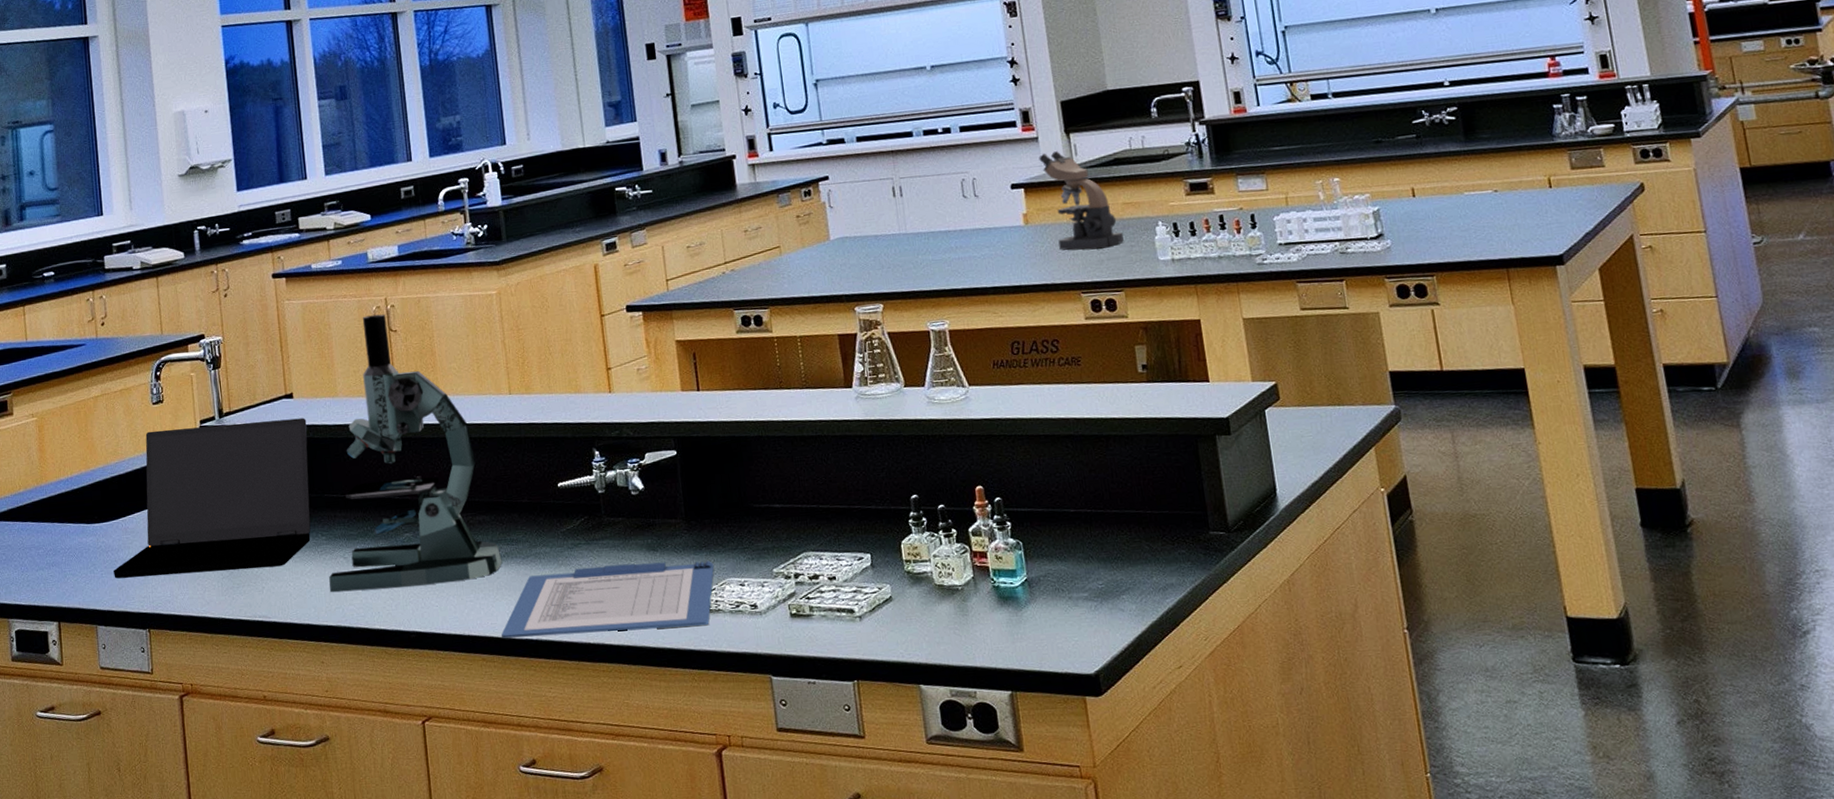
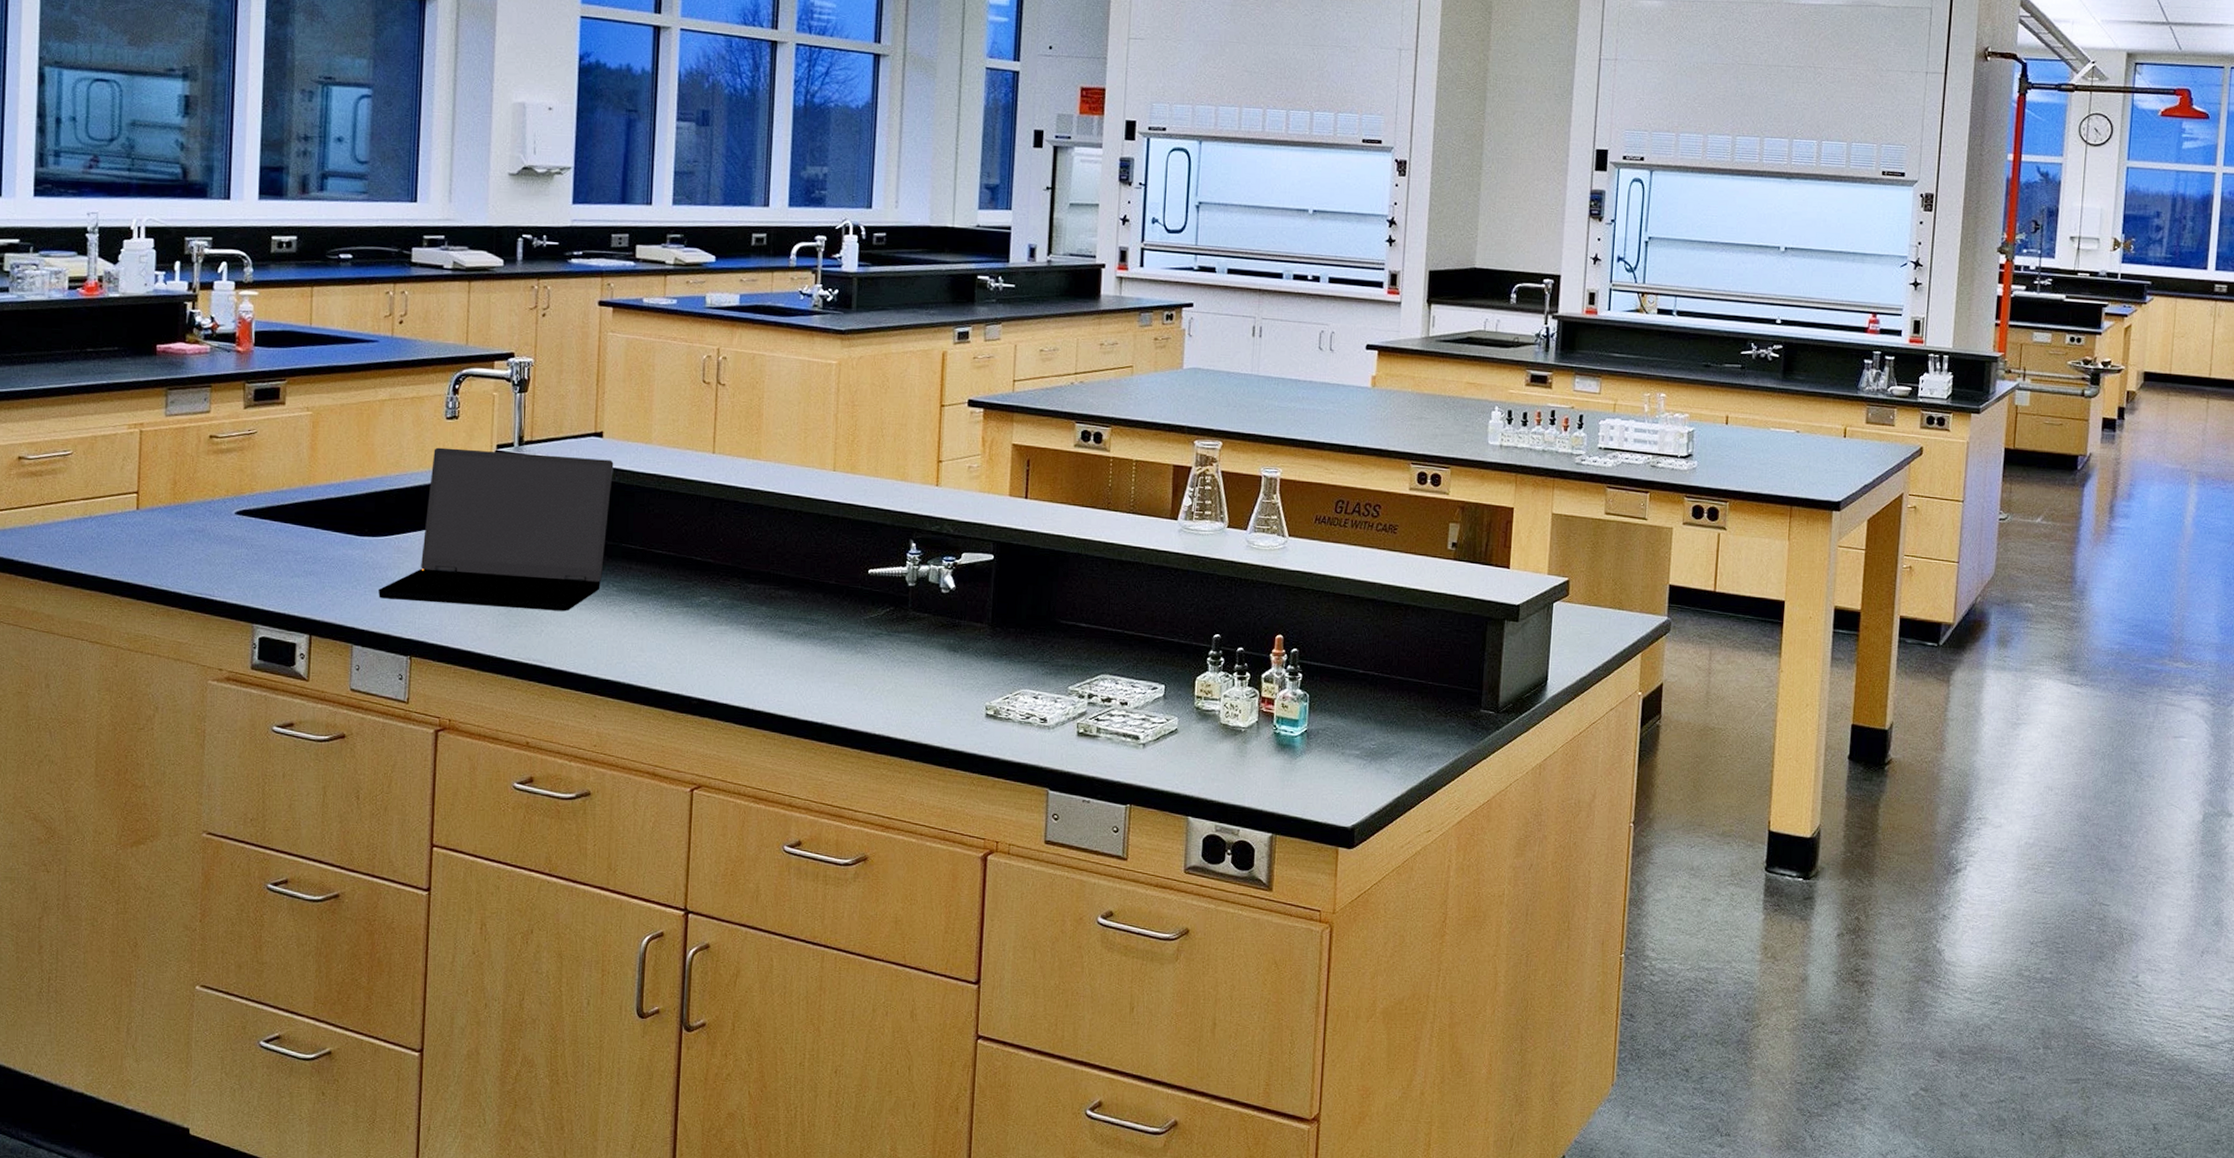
microscope: present [329,314,503,593] -> none [613,363,799,654]
clipboard: present [500,561,715,638] -> none [785,658,1012,732]
microscope: present [1039,151,1124,251] -> none [1398,319,1461,424]

